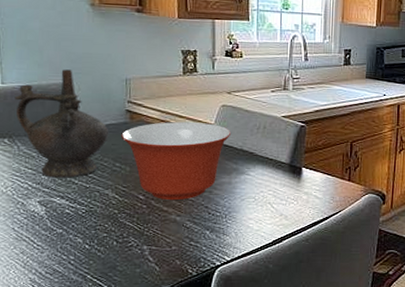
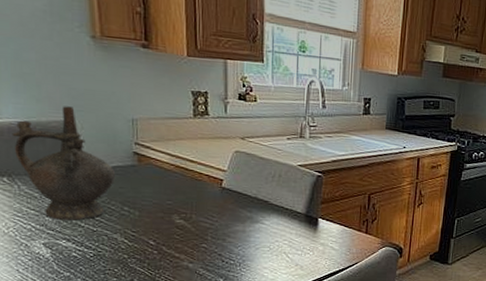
mixing bowl: present [121,122,232,201] -> none [129,166,245,247]

